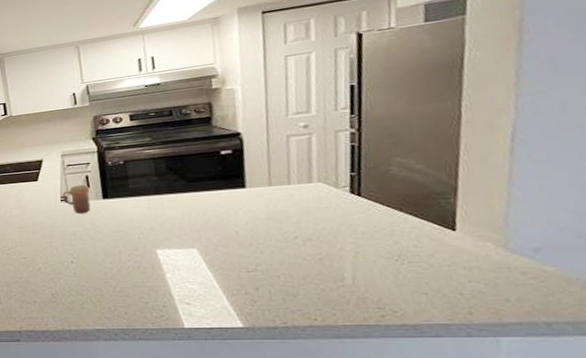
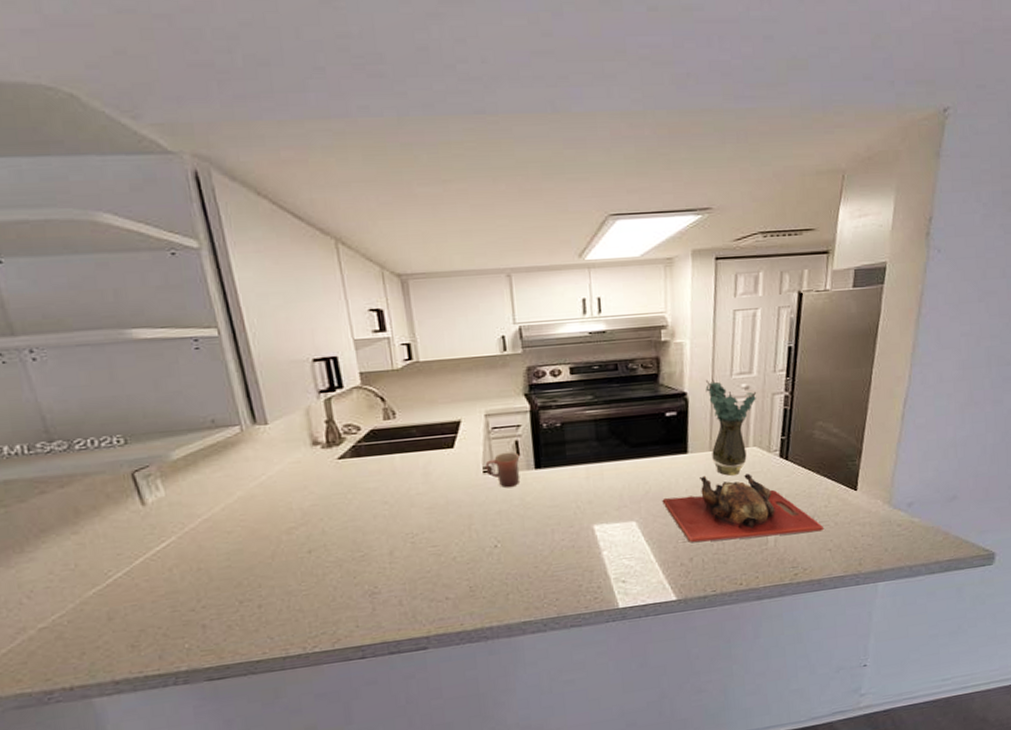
cutting board: none [222,208,416,274] -> present [662,473,825,542]
vase: none [260,119,318,210] -> present [705,379,757,476]

